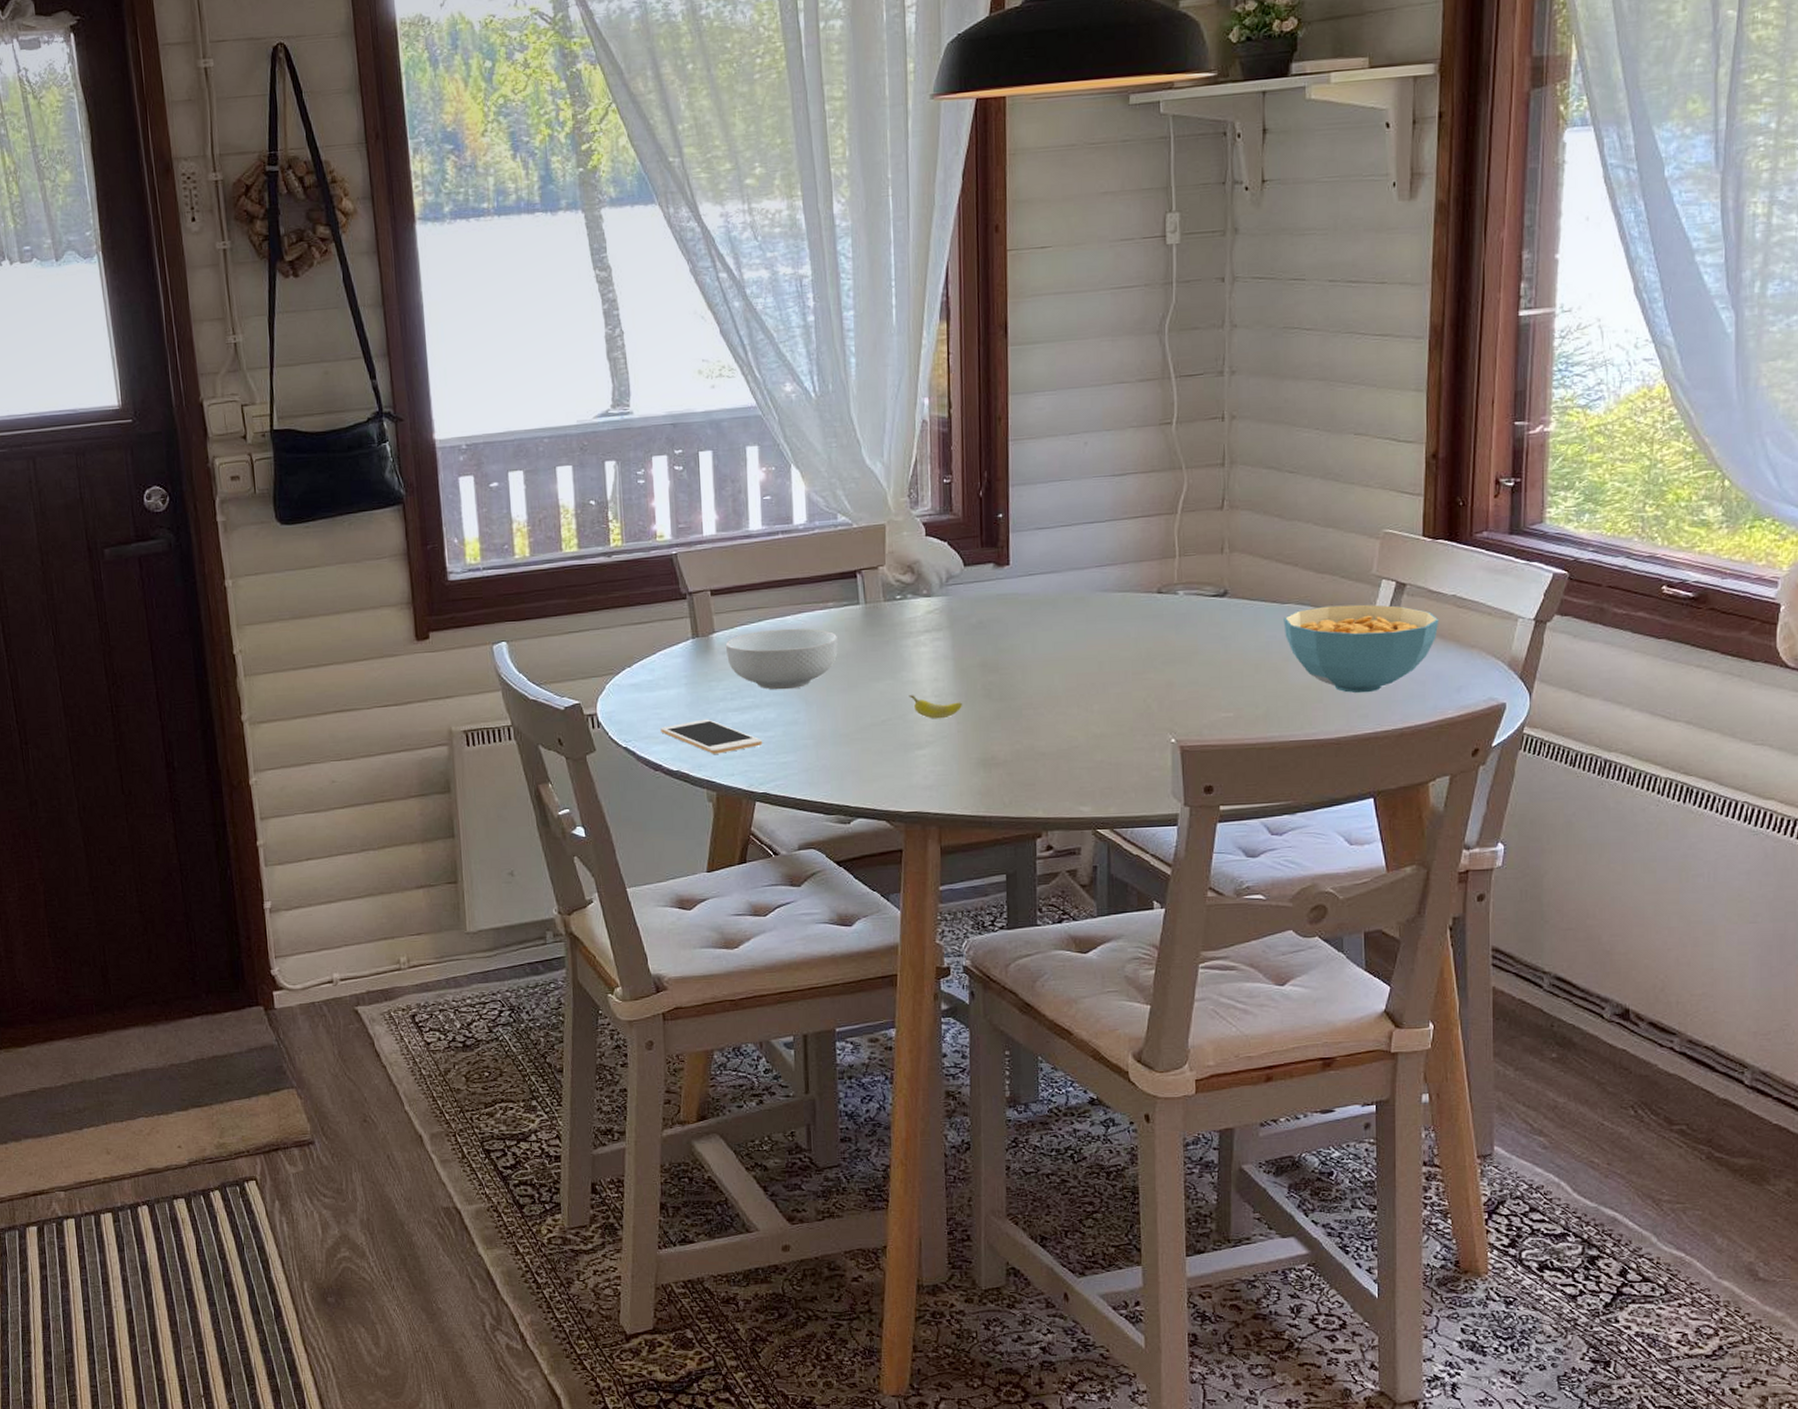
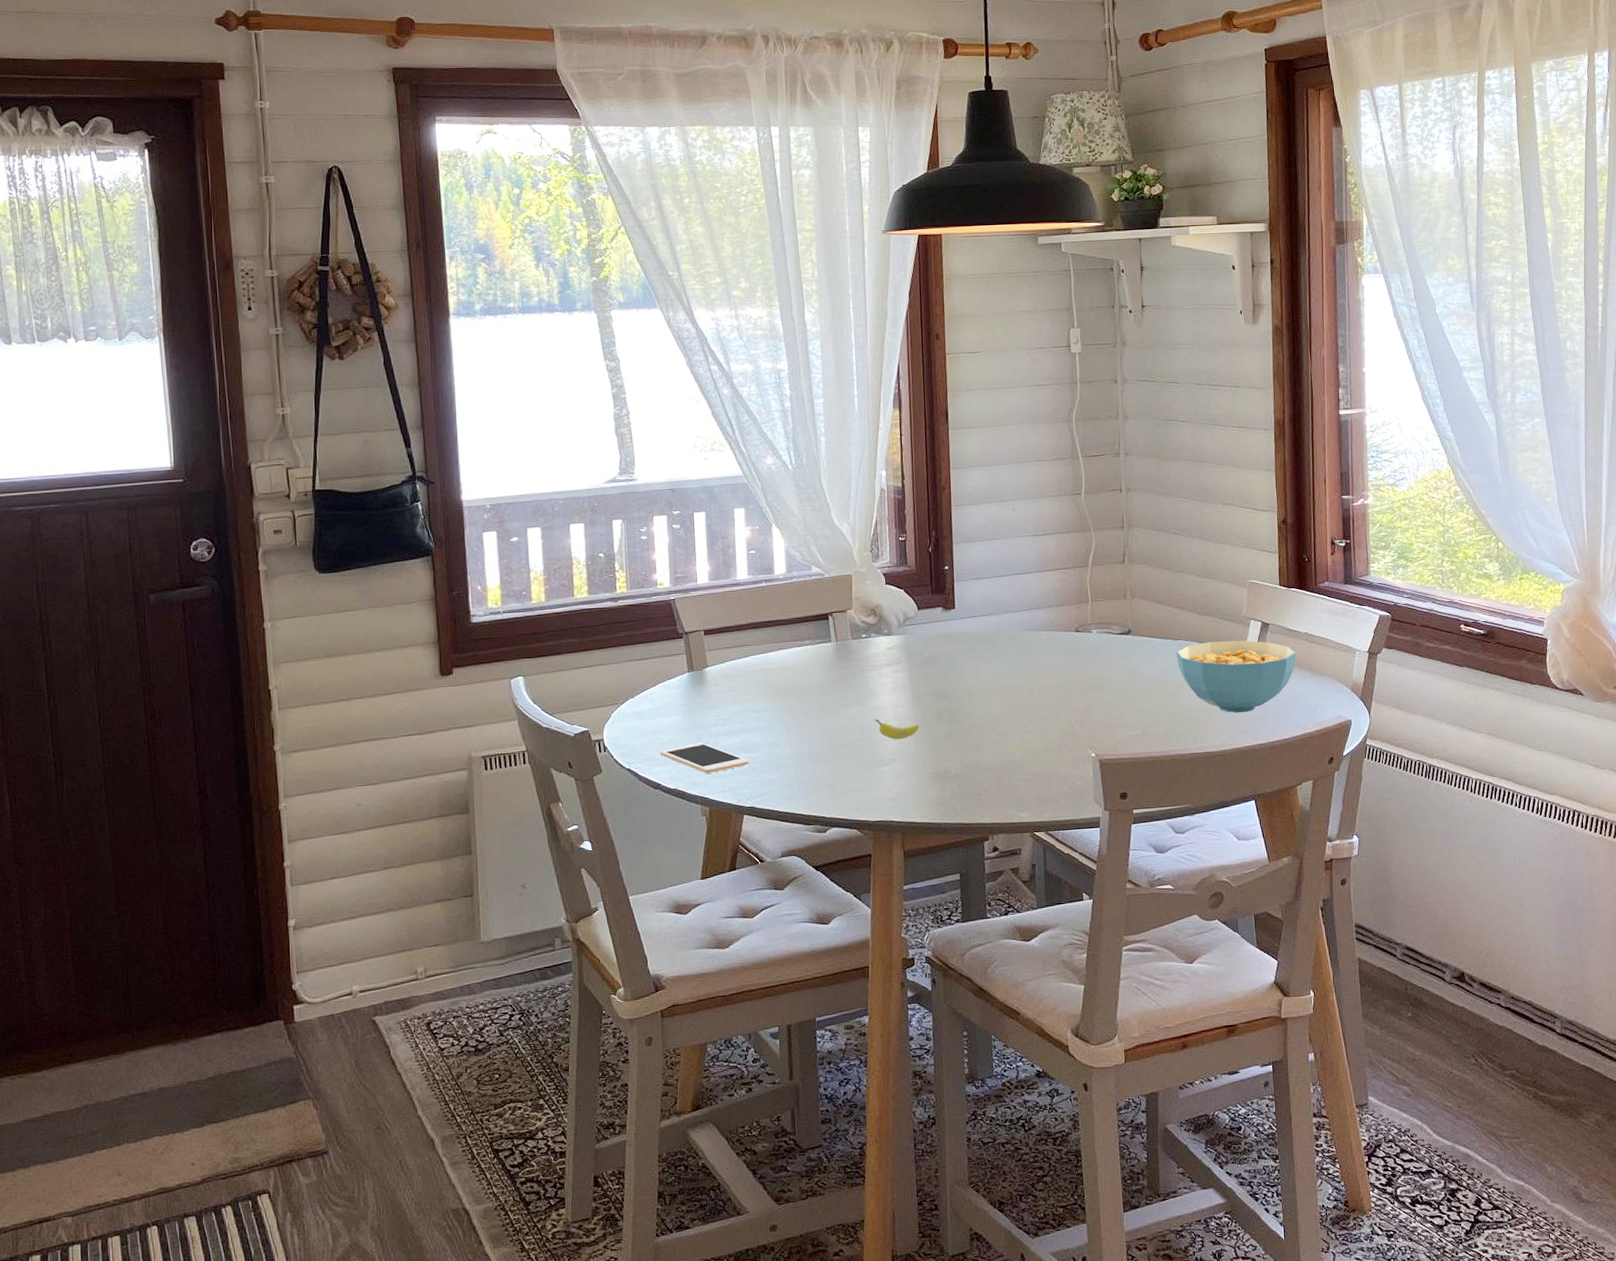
cereal bowl: present [725,628,839,690] -> none [716,662,814,717]

